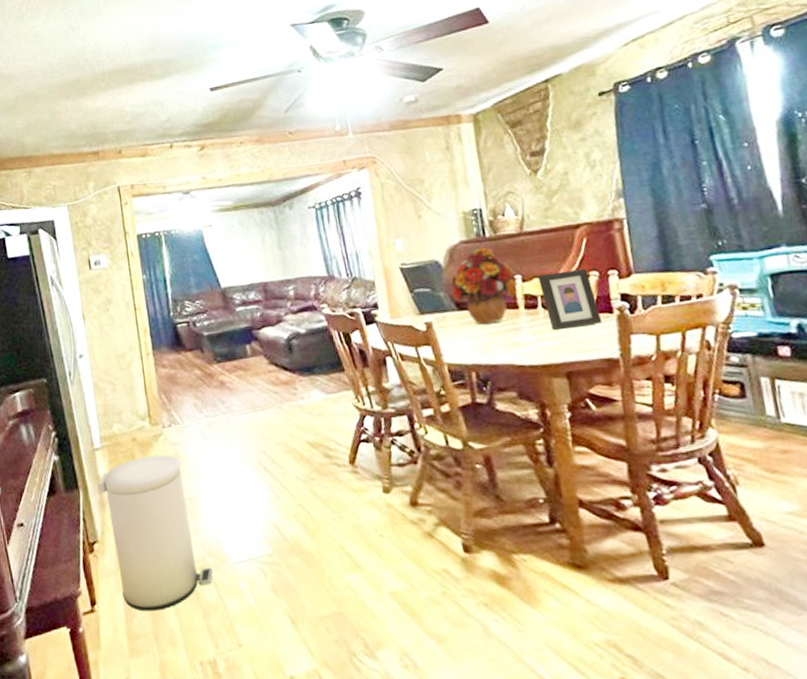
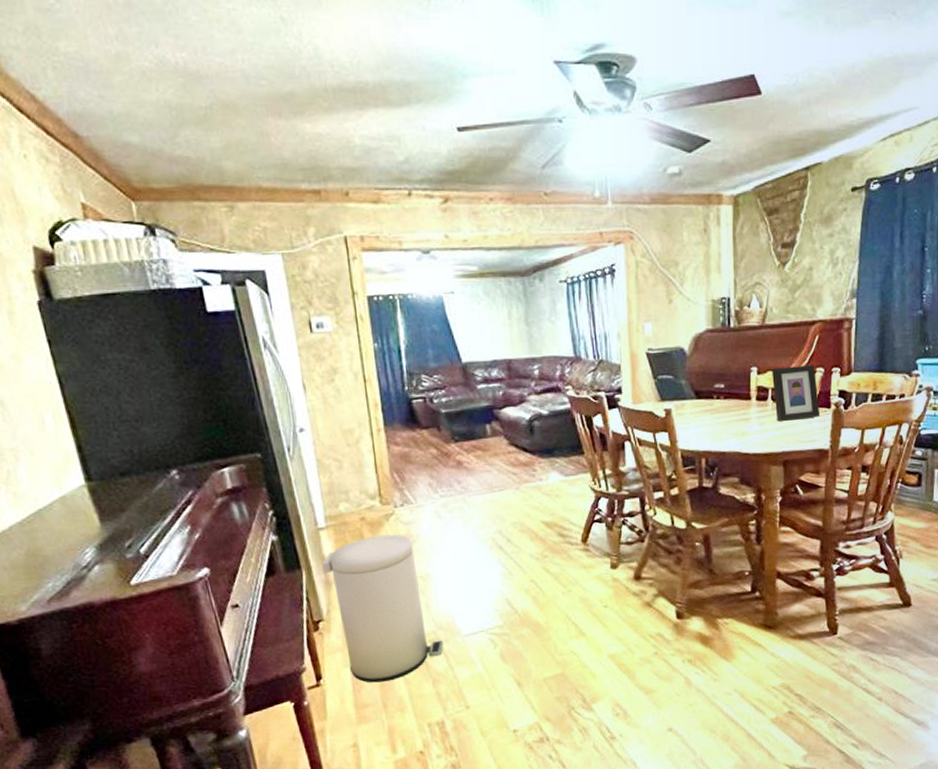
flower arrangement: present [451,247,518,324] -> none [692,337,753,413]

